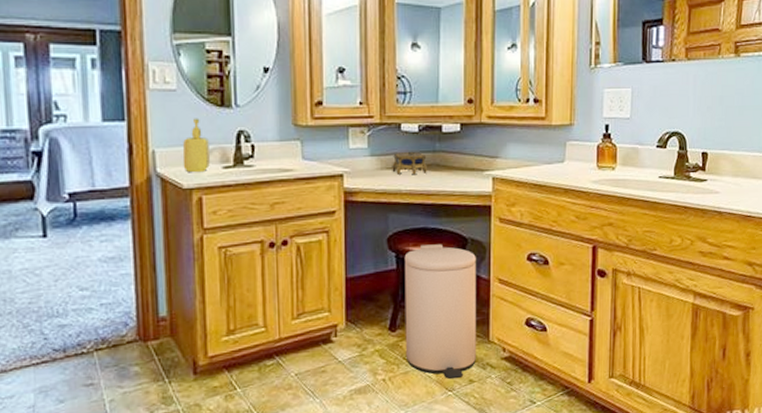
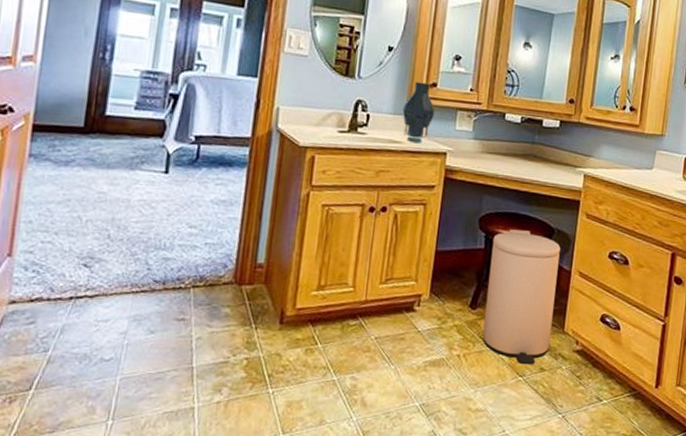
soap dispenser: present [182,118,211,173] -> none [302,83,331,134]
vase: none [289,102,325,169] -> present [402,81,435,144]
clock: present [392,151,428,175] -> none [492,139,526,163]

